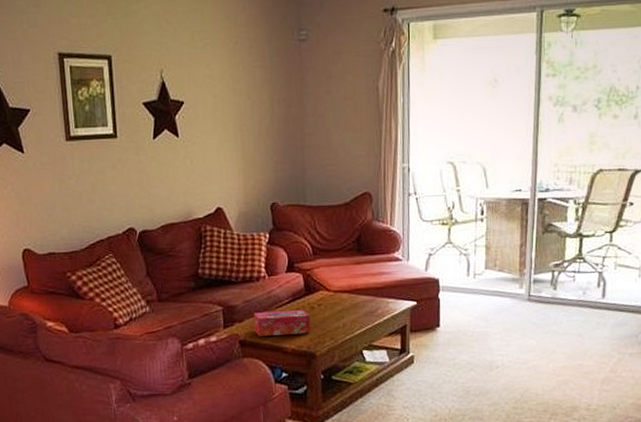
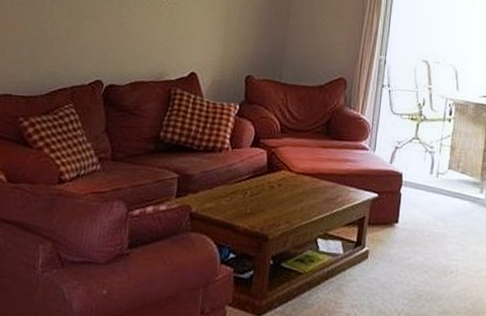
tissue box: present [253,310,310,337] -> none [207,184,268,214]

